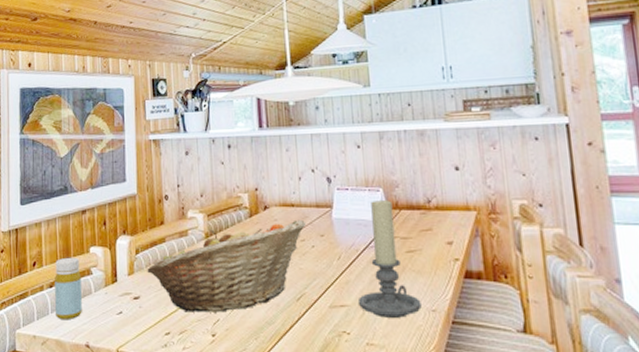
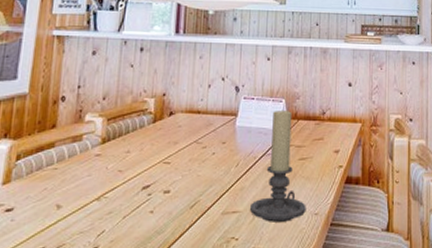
fruit basket: present [147,219,306,313] -> none [27,126,209,224]

